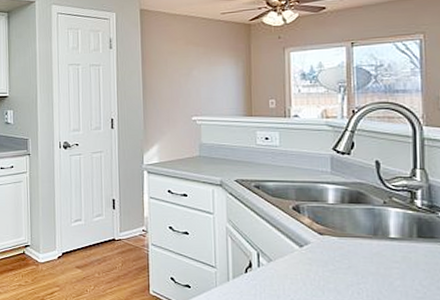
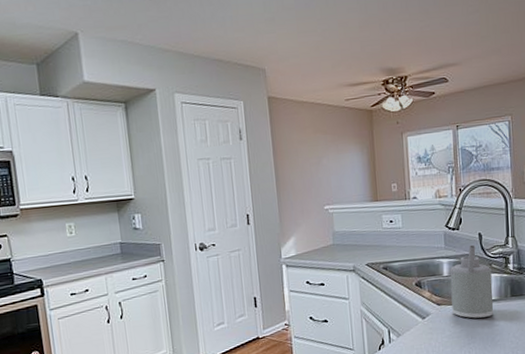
soap dispenser: none [336,172,393,258] -> present [449,244,494,319]

